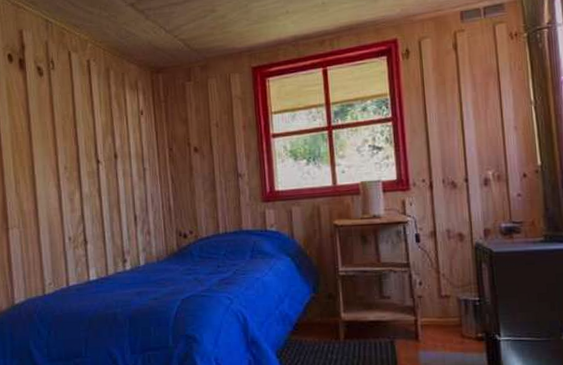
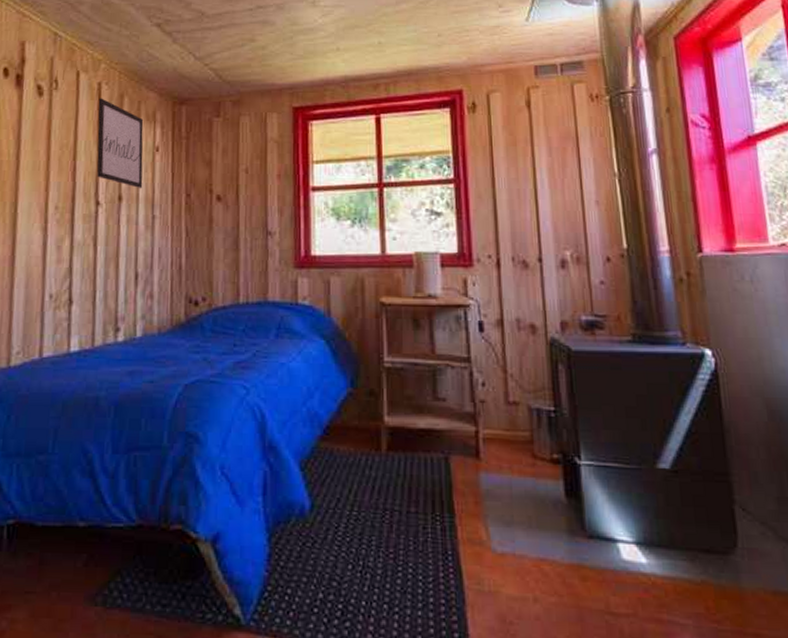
wall art: none [89,73,133,147] -> present [96,98,144,188]

